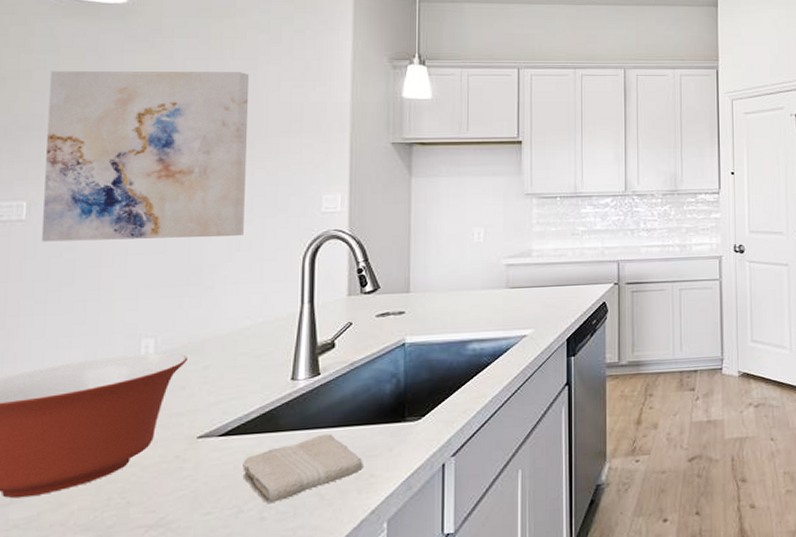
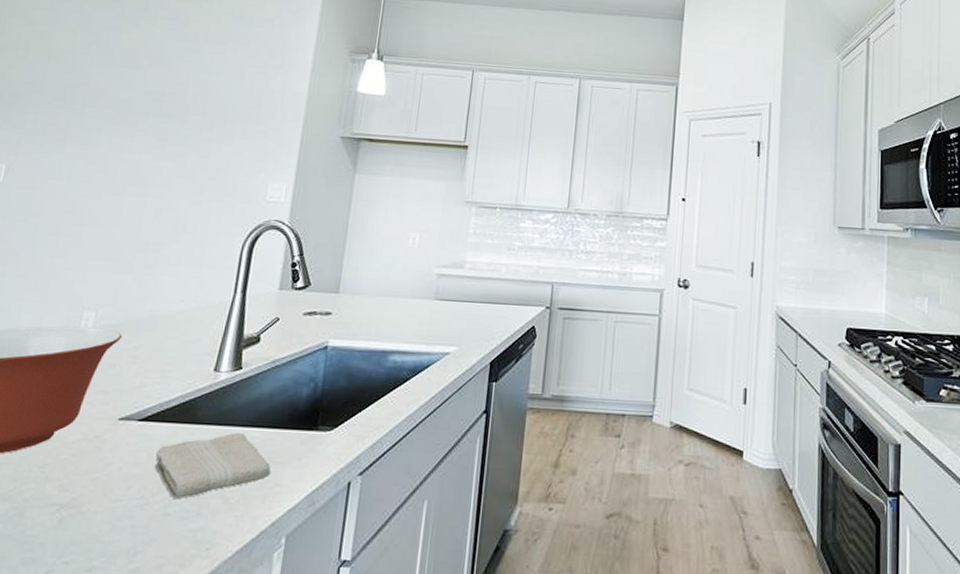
wall art: present [42,71,250,242] -> none [13,43,219,218]

